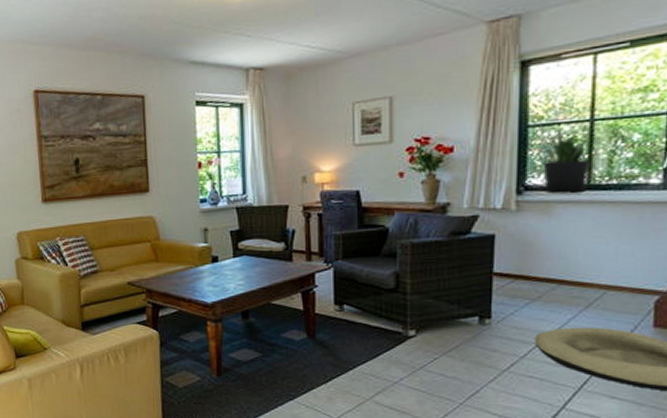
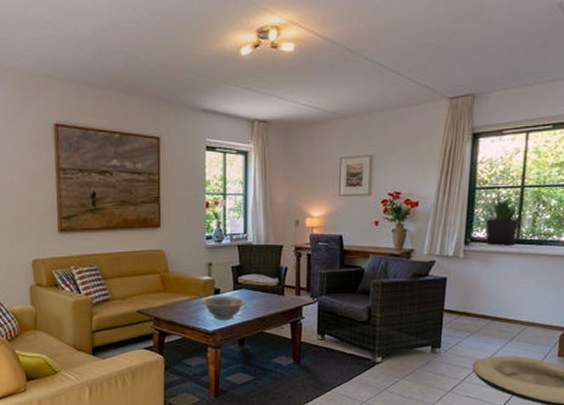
decorative bowl: none [197,264,249,291] -> present [201,296,246,320]

